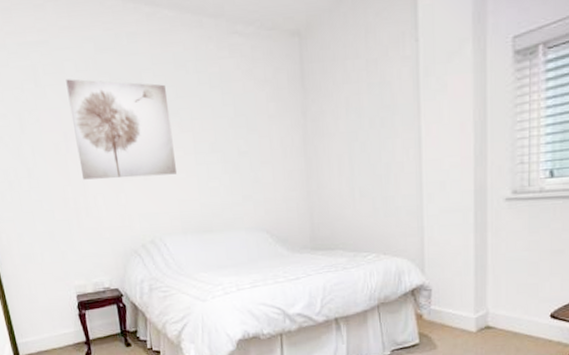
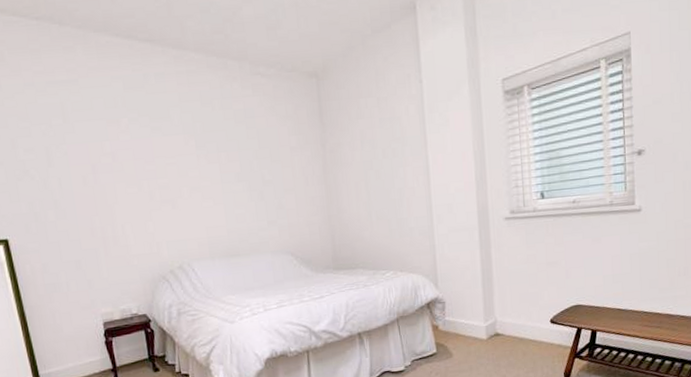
wall art: present [66,79,178,180] -> none [94,115,205,210]

